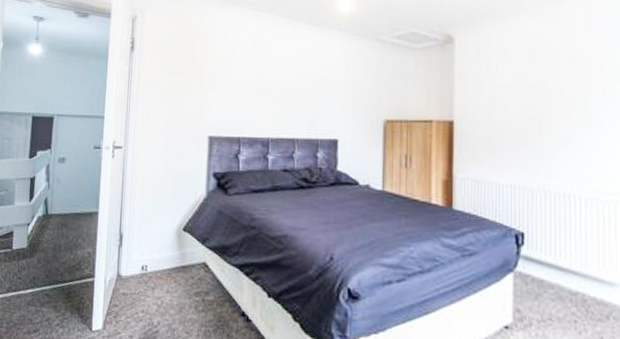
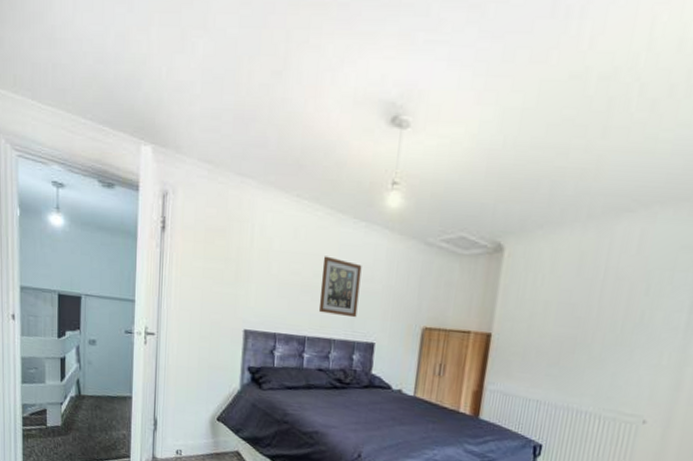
wall art: none [280,60,320,116] -> present [318,256,362,318]

